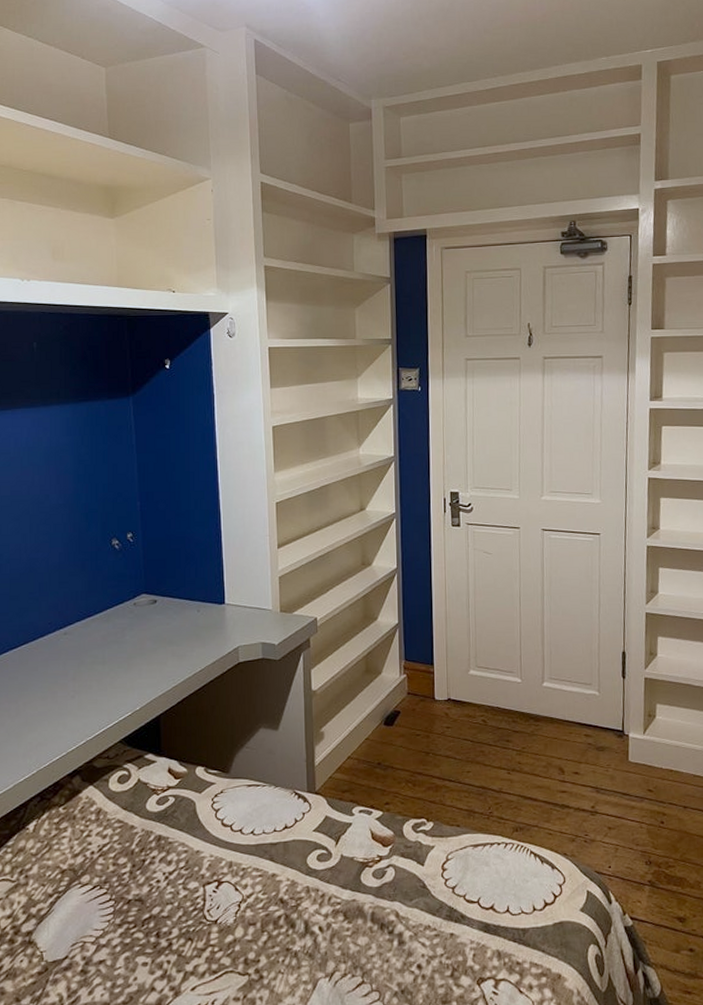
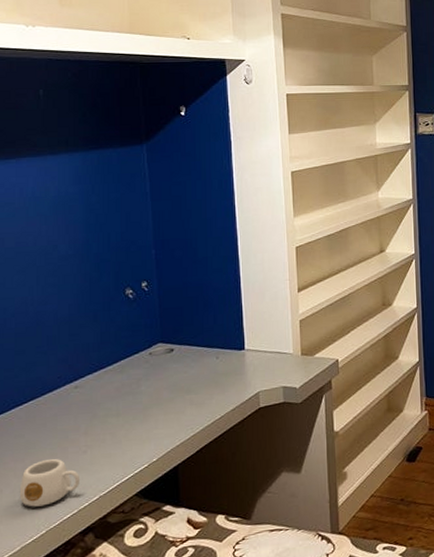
mug: none [13,702,69,747] -> present [19,459,81,507]

